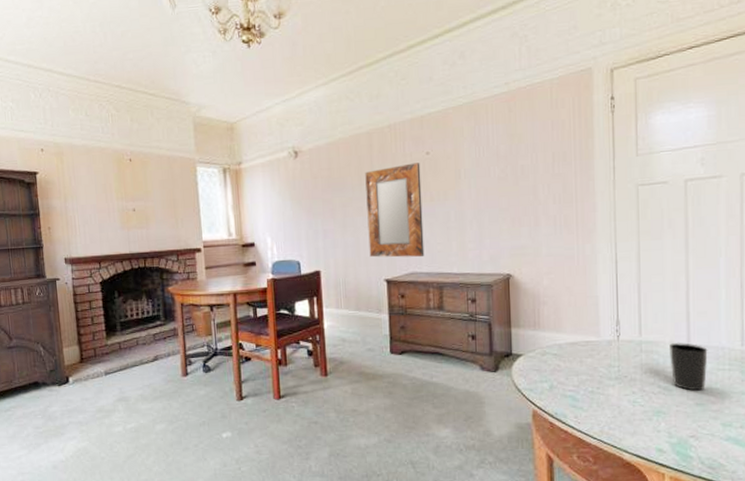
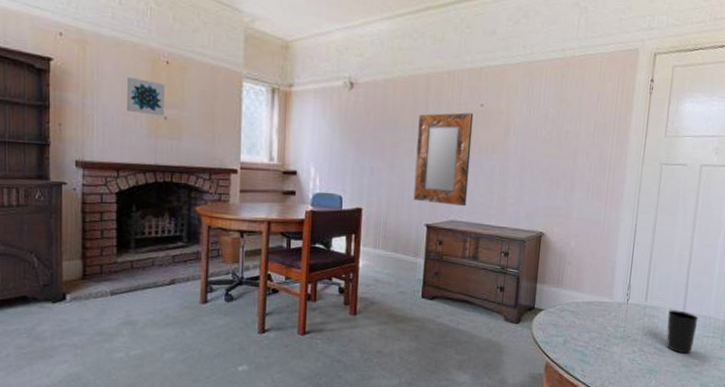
wall art: none [98,177,133,209] -> present [126,76,165,117]

